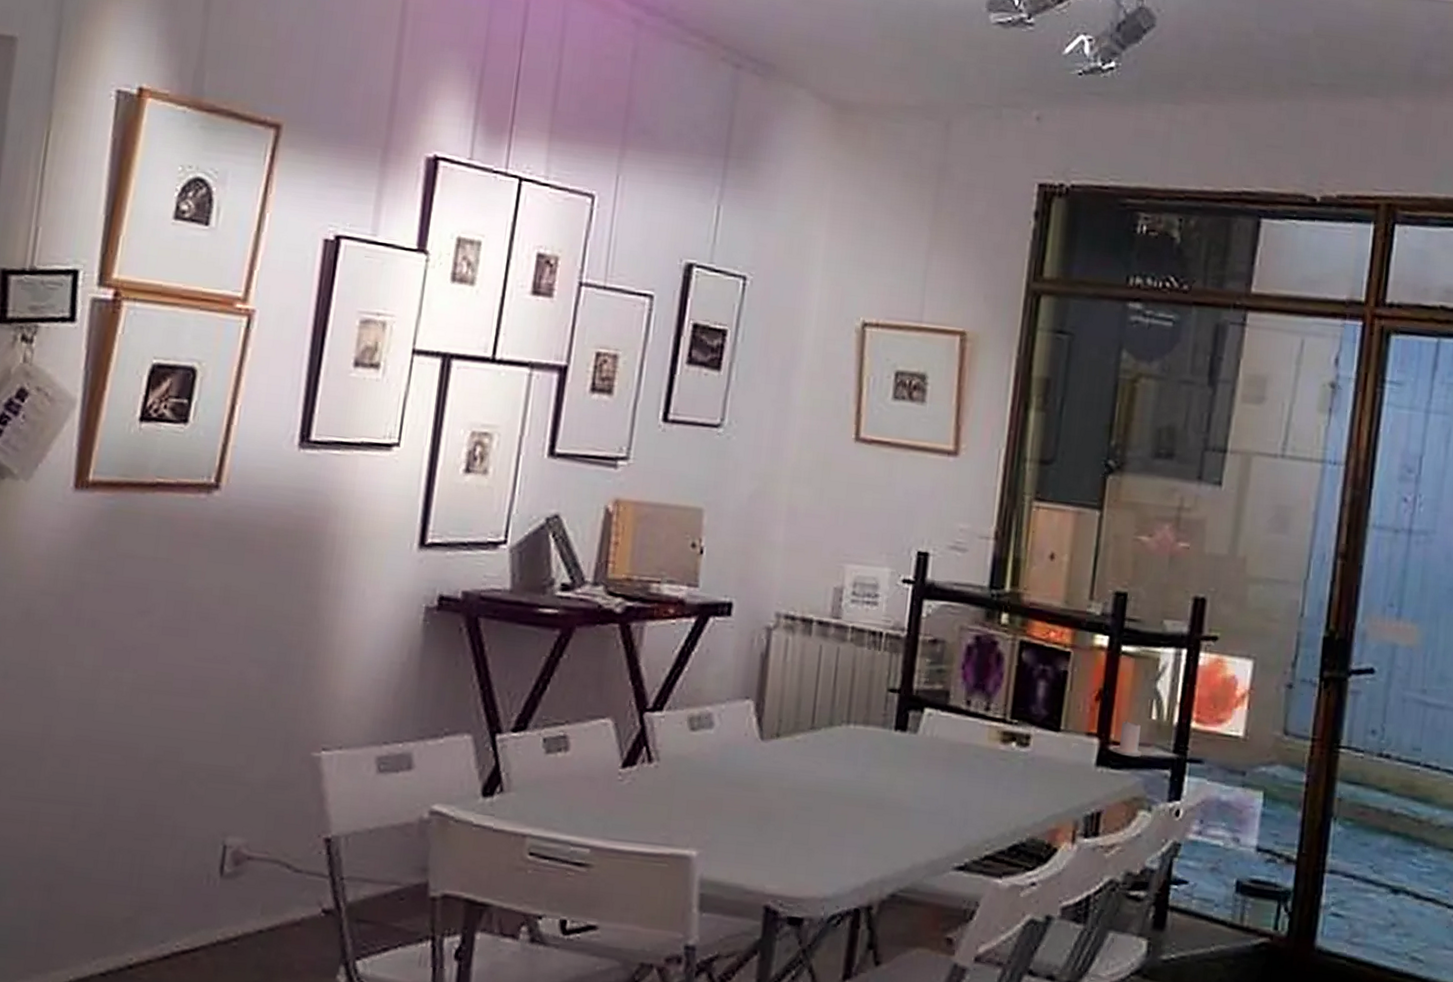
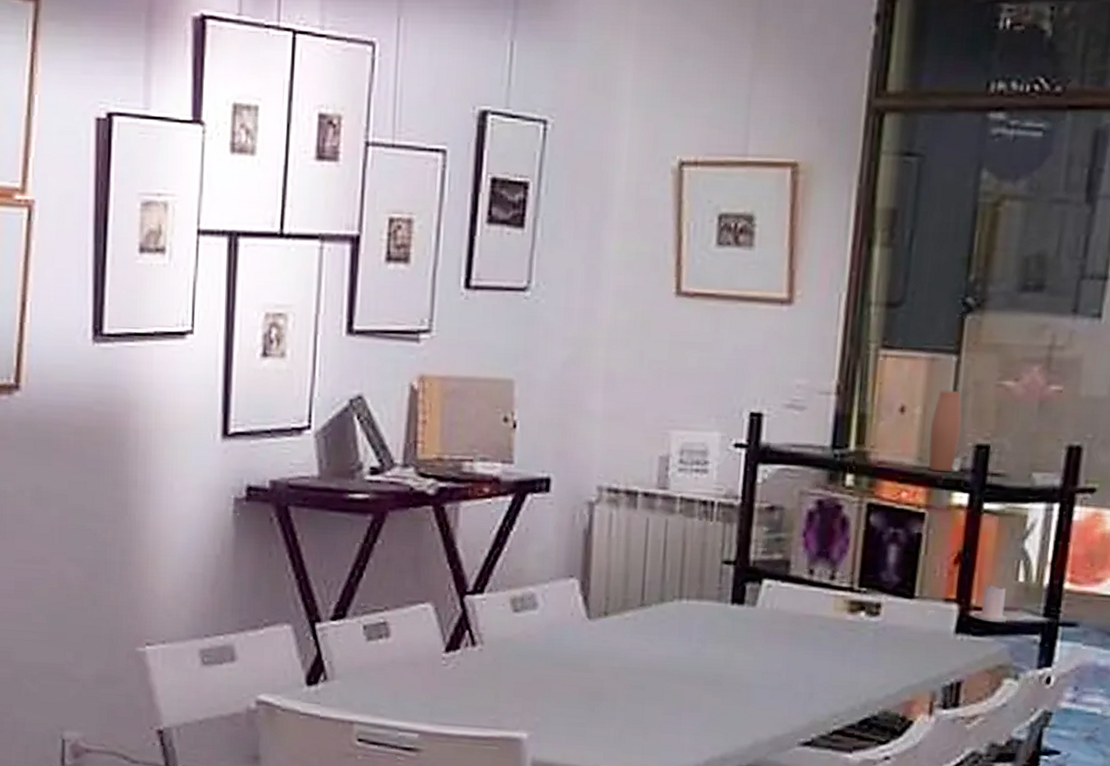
vase: none [1074,540,1104,616] -> present [928,390,962,473]

